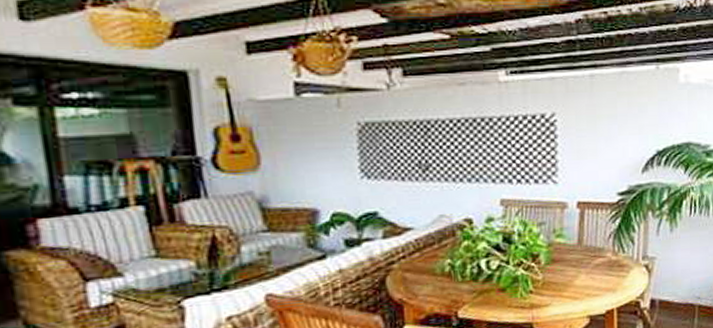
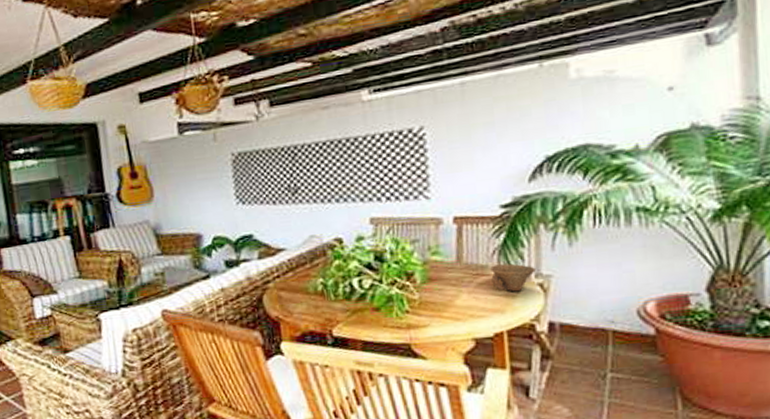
bowl: none [606,246,643,273] -> present [490,263,536,292]

